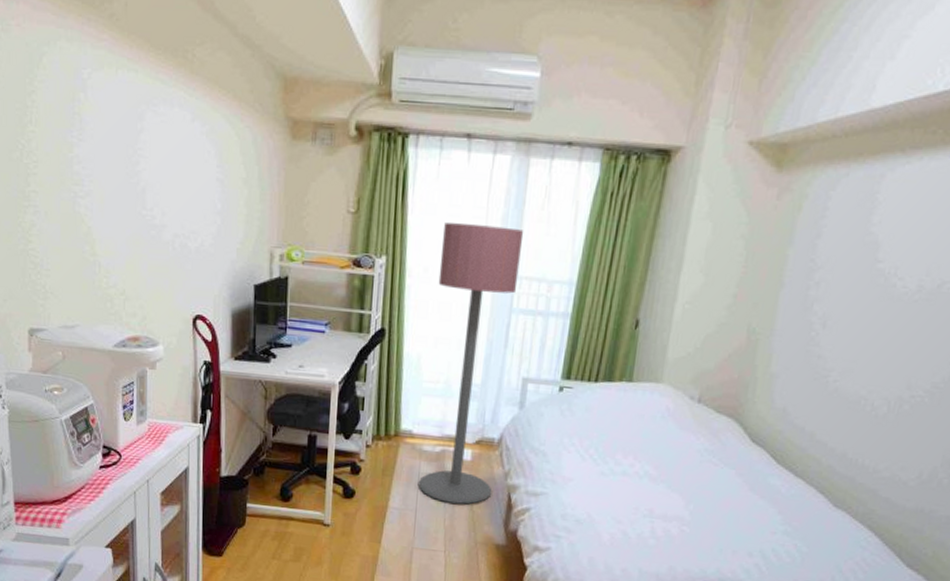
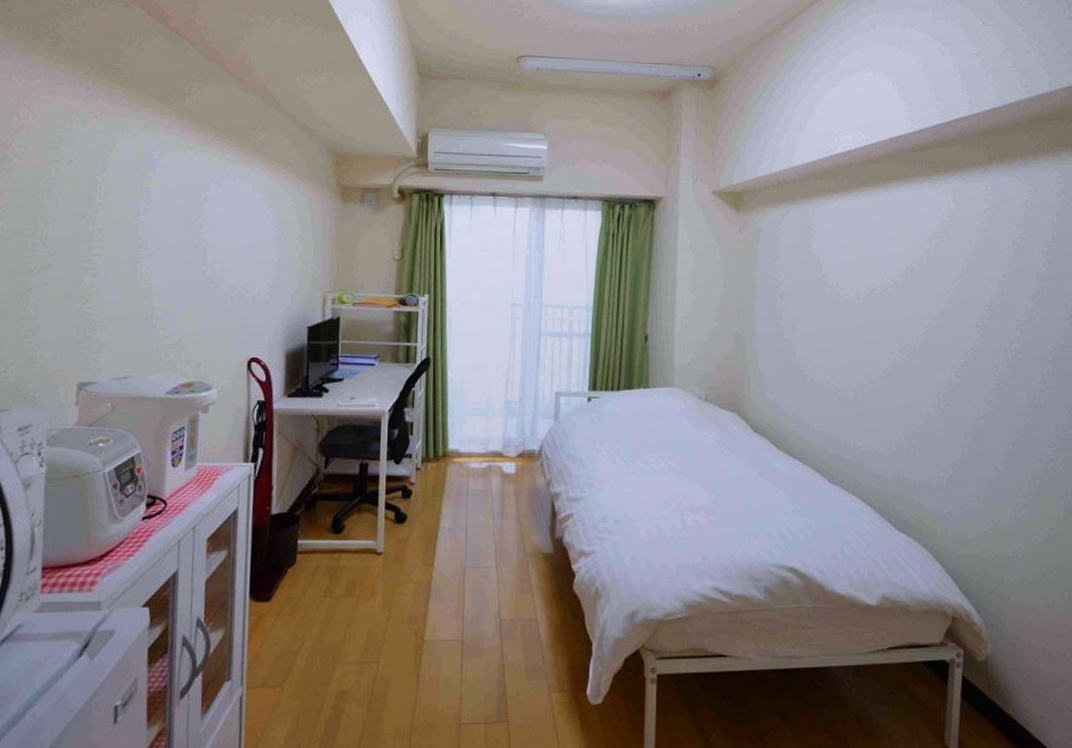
floor lamp: present [417,222,524,505] -> none [467,264,545,517]

